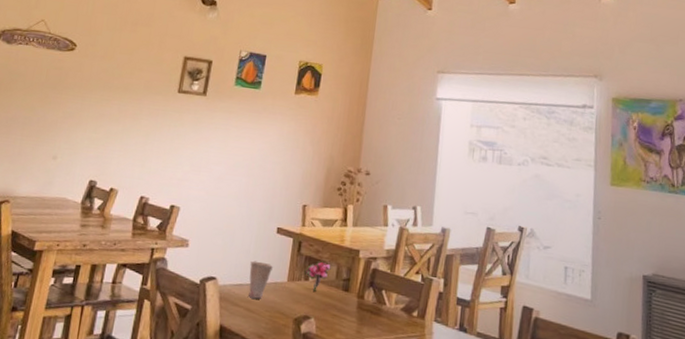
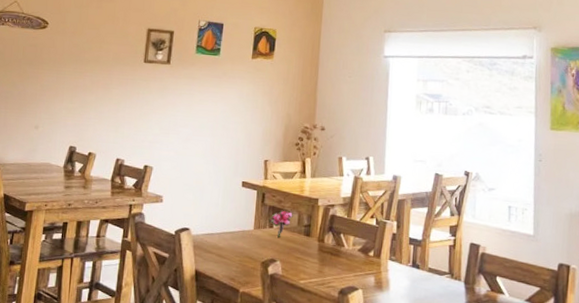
cup: present [248,260,274,299] -> none [219,212,241,246]

